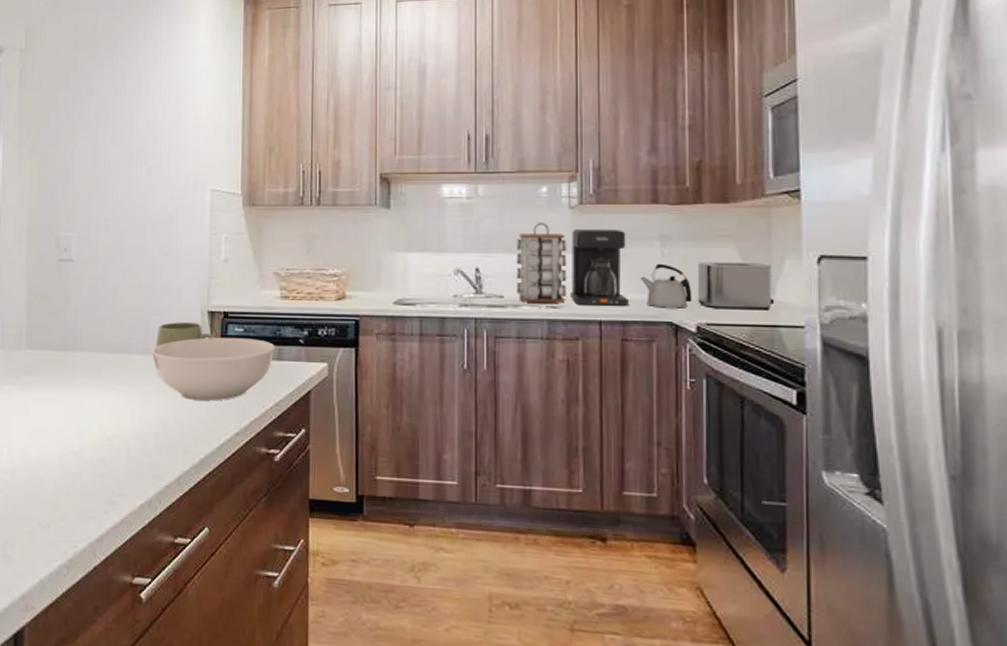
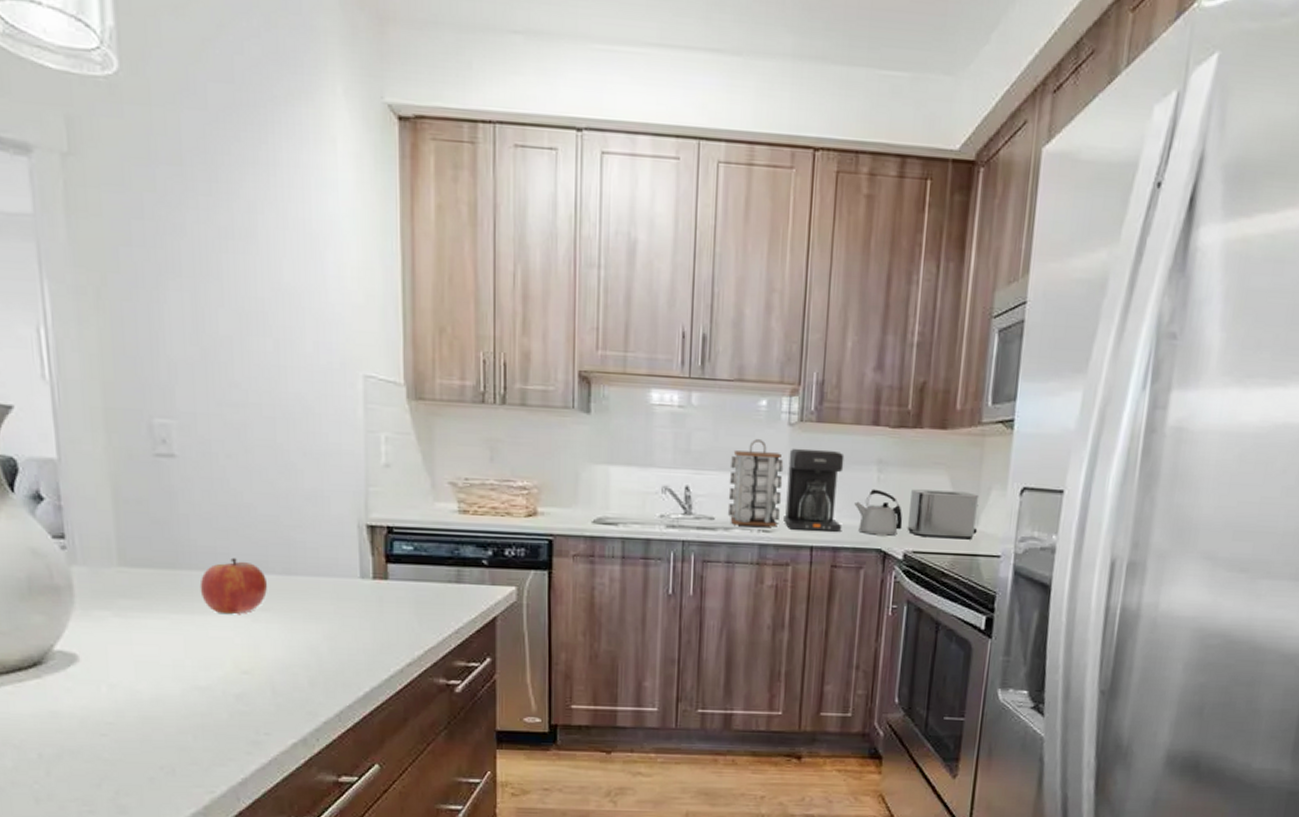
fruit: none [81,341,131,389] -> present [199,557,268,615]
bowl: present [151,337,275,401] -> none [294,556,453,628]
mug: present [156,322,215,347] -> none [300,537,378,567]

